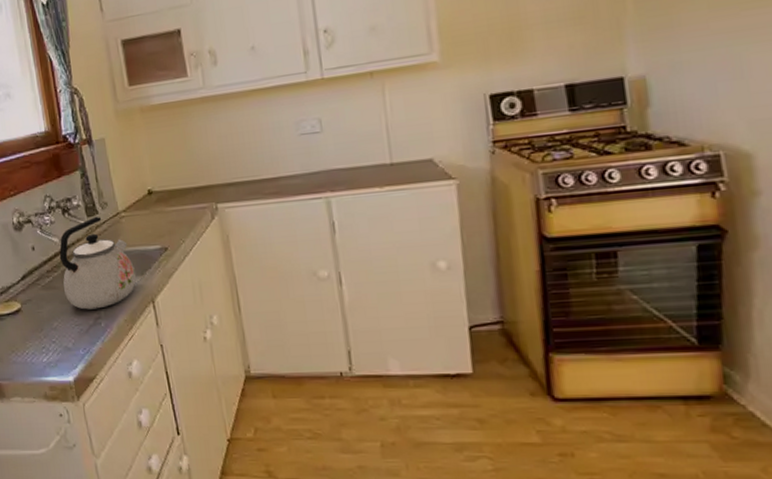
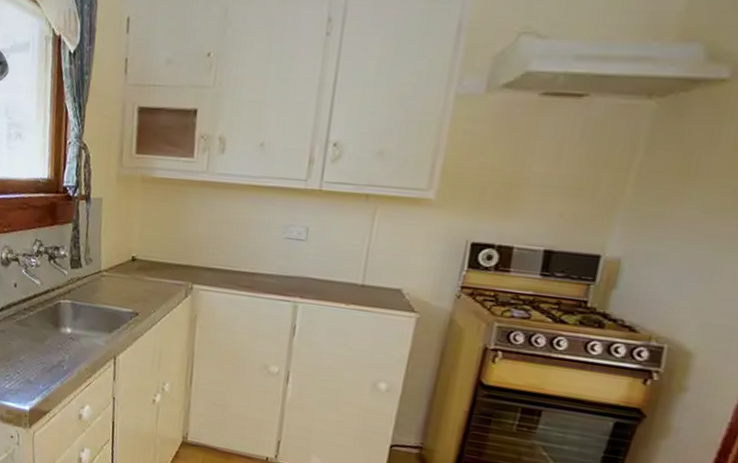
kettle: present [59,216,137,310] -> none [36,269,105,353]

